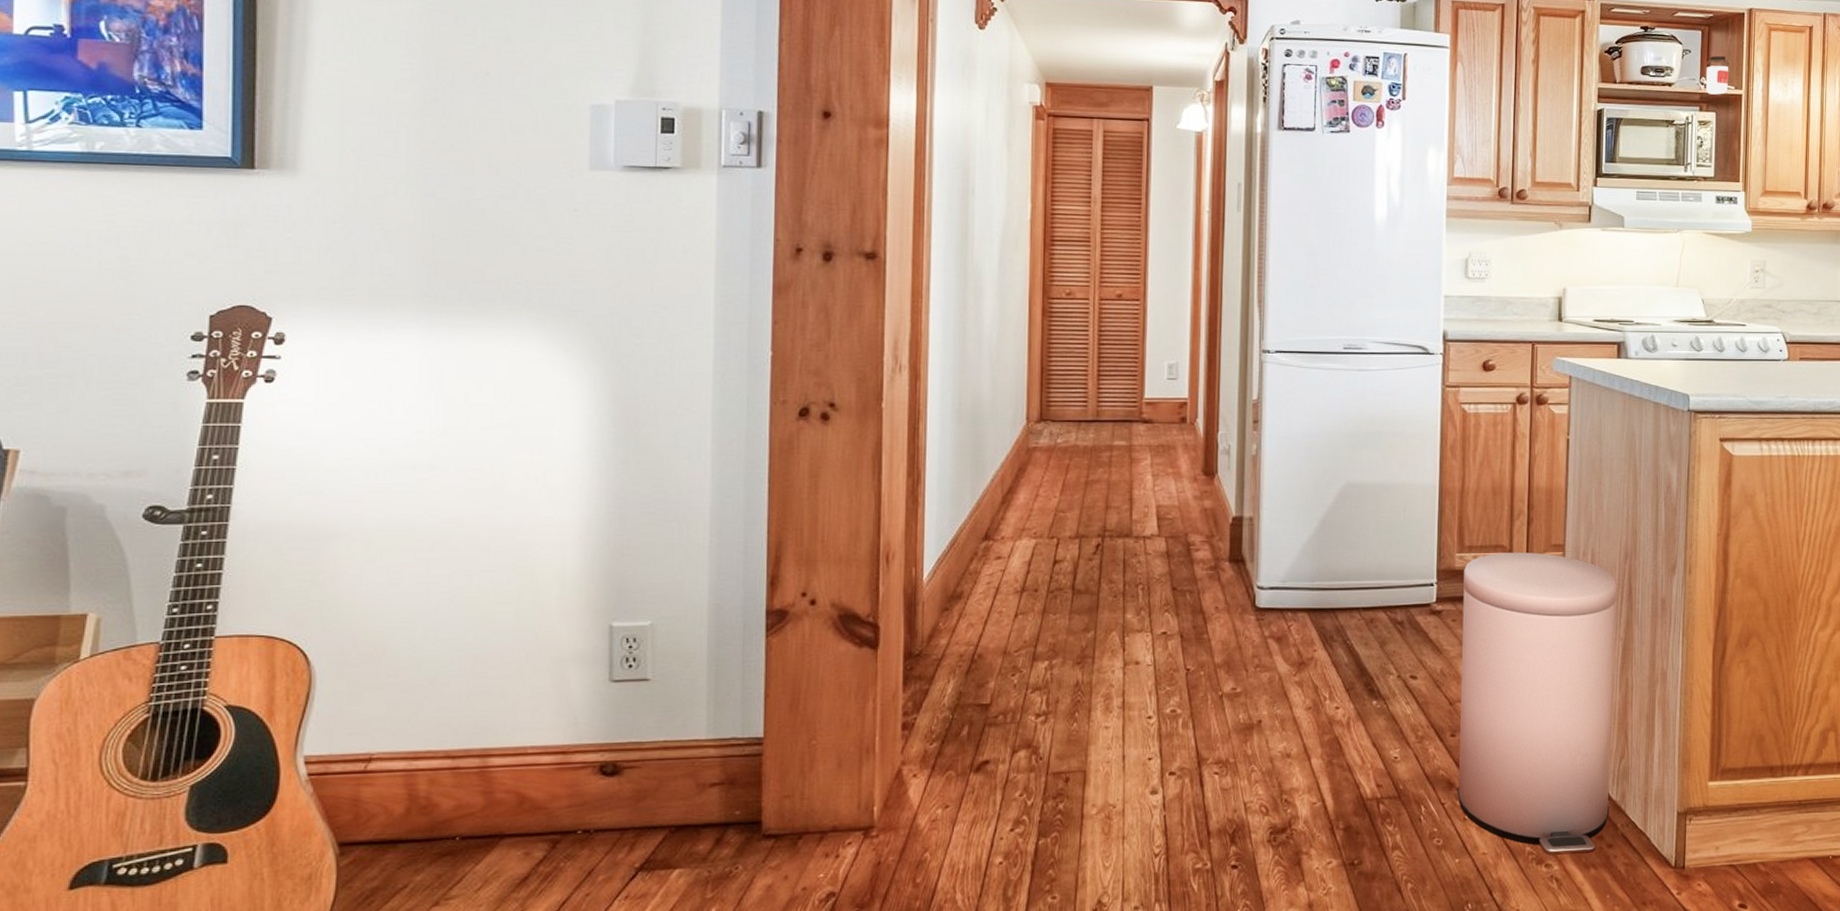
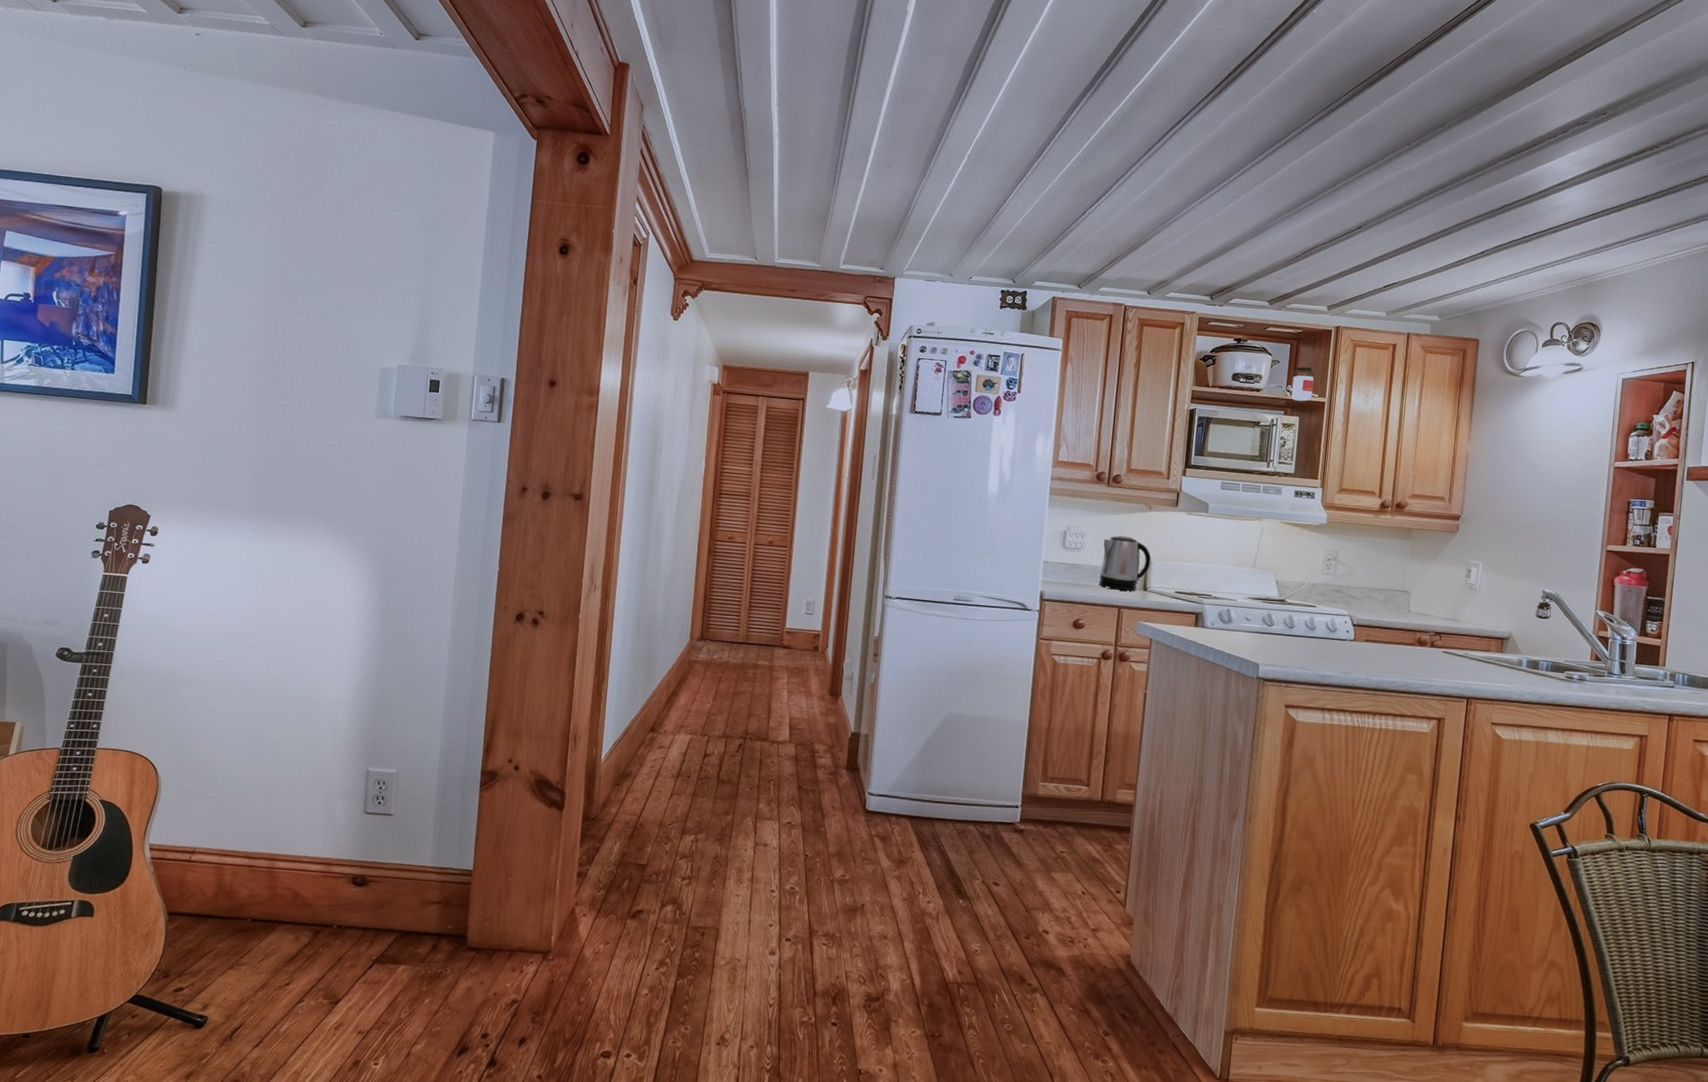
pedal bin: present [1457,552,1617,855] -> none [1027,785,1182,1056]
kettle: none [1509,260,1565,323] -> present [1099,535,1152,591]

